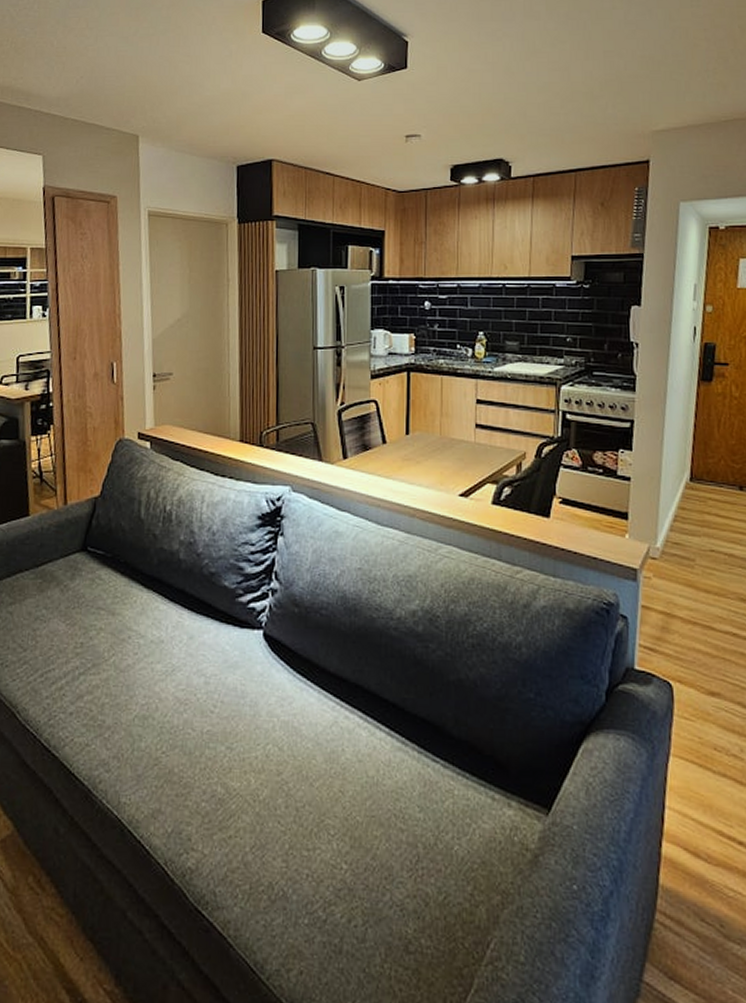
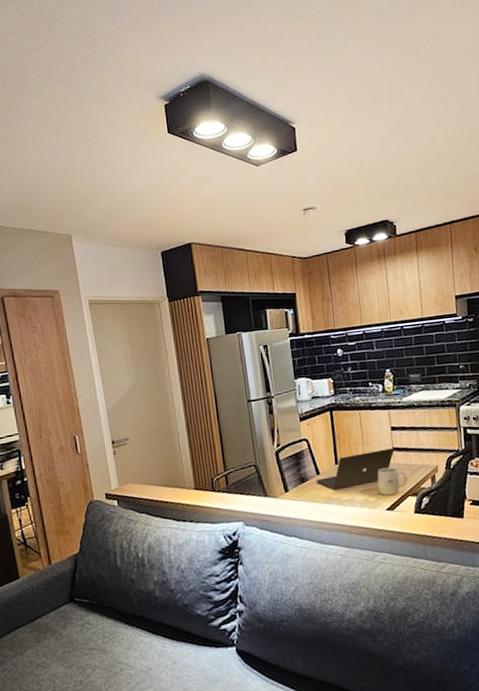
laptop: none [381,424,477,465] -> present [316,448,394,491]
mug: none [452,446,488,478] -> present [376,467,408,495]

